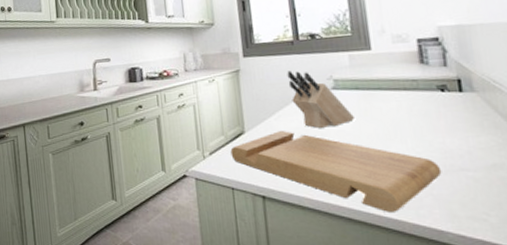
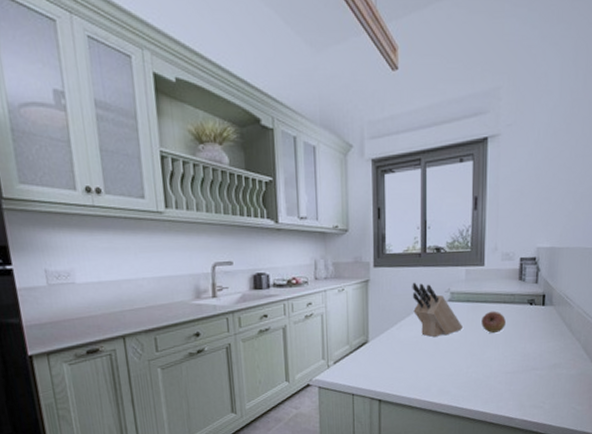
cutting board: present [230,131,442,212] -> none [354,340,520,406]
fruit: none [377,99,411,125] -> present [481,311,506,334]

